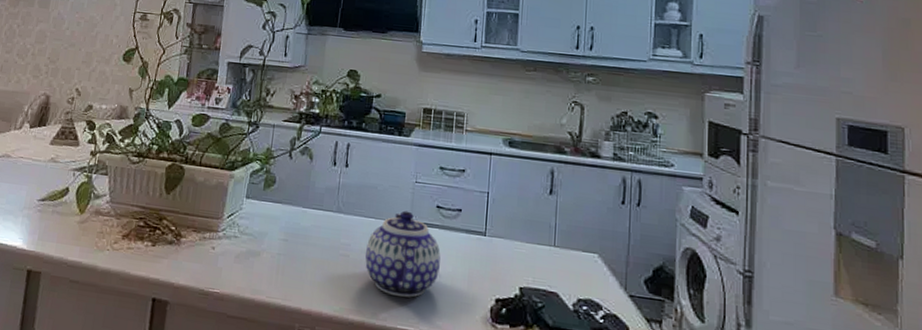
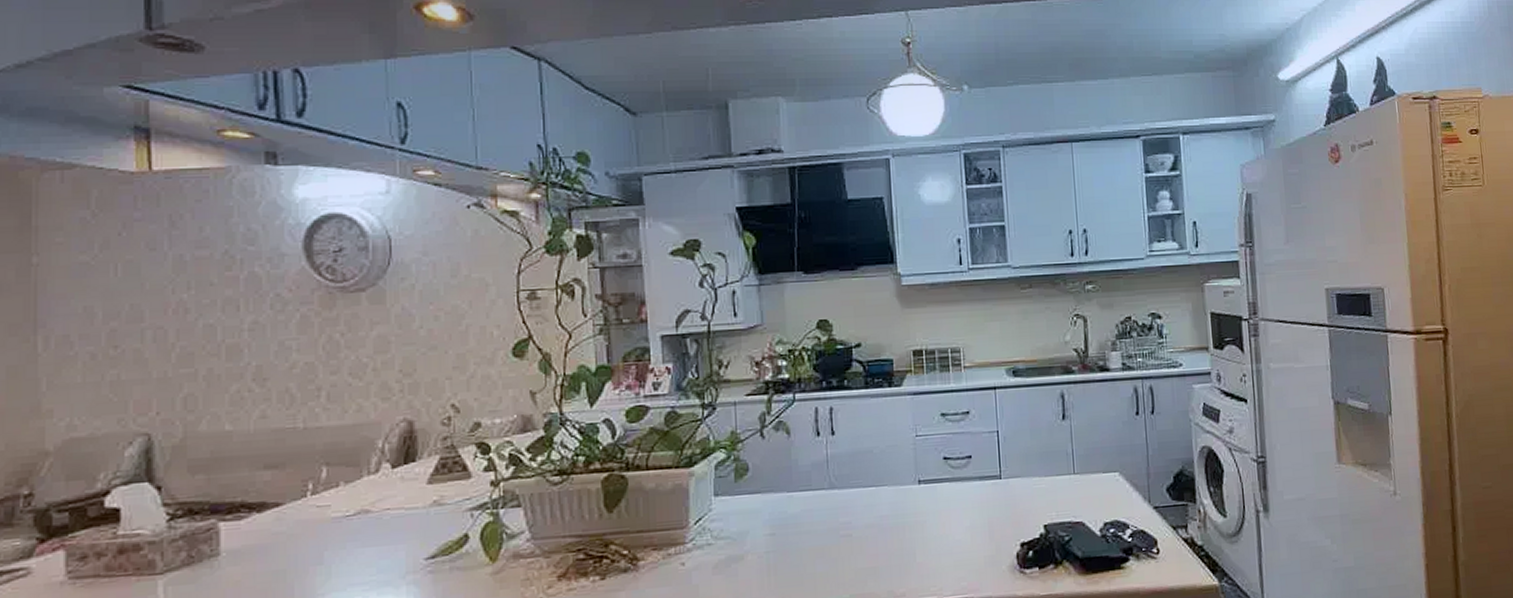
teapot: present [365,210,441,298] -> none [870,470,956,568]

